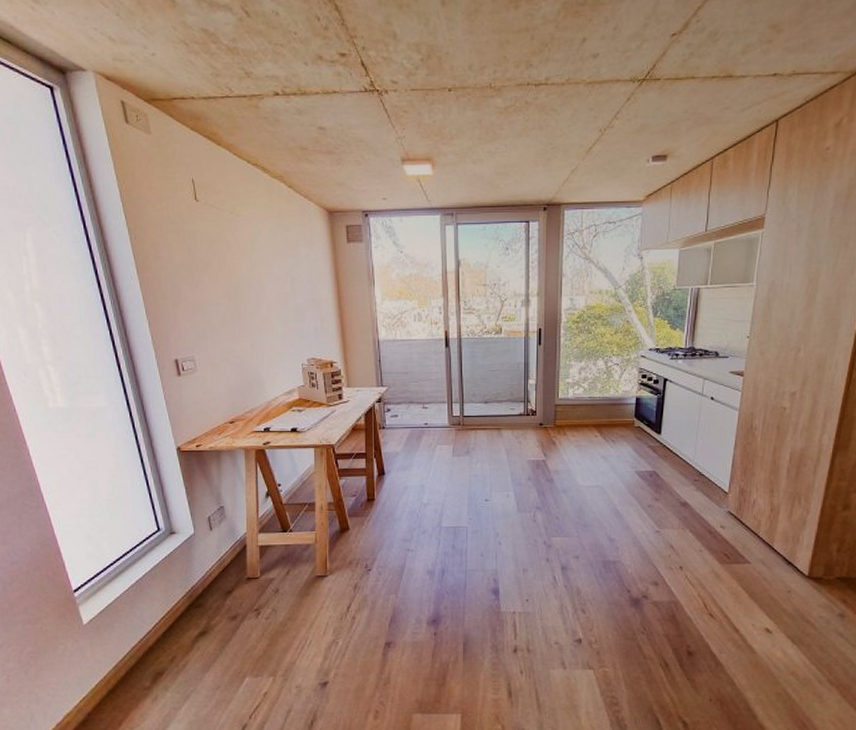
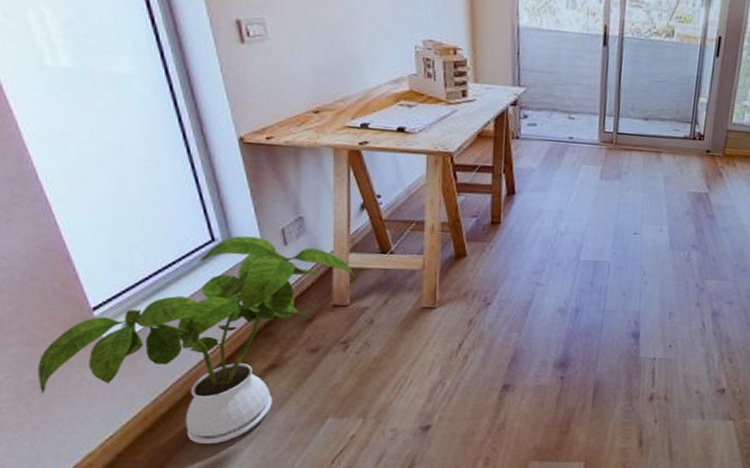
house plant: none [34,525,264,704] -> present [37,236,356,445]

